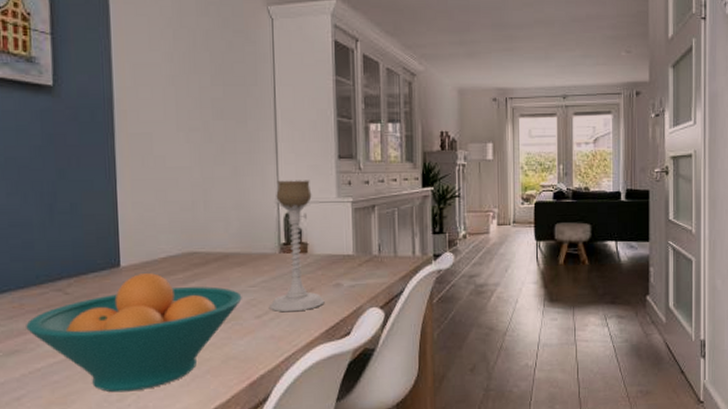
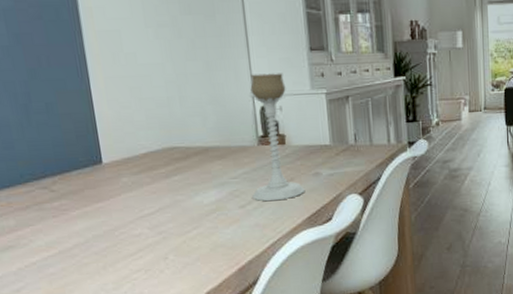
fruit bowl: present [26,273,242,393] -> none [16,169,225,282]

